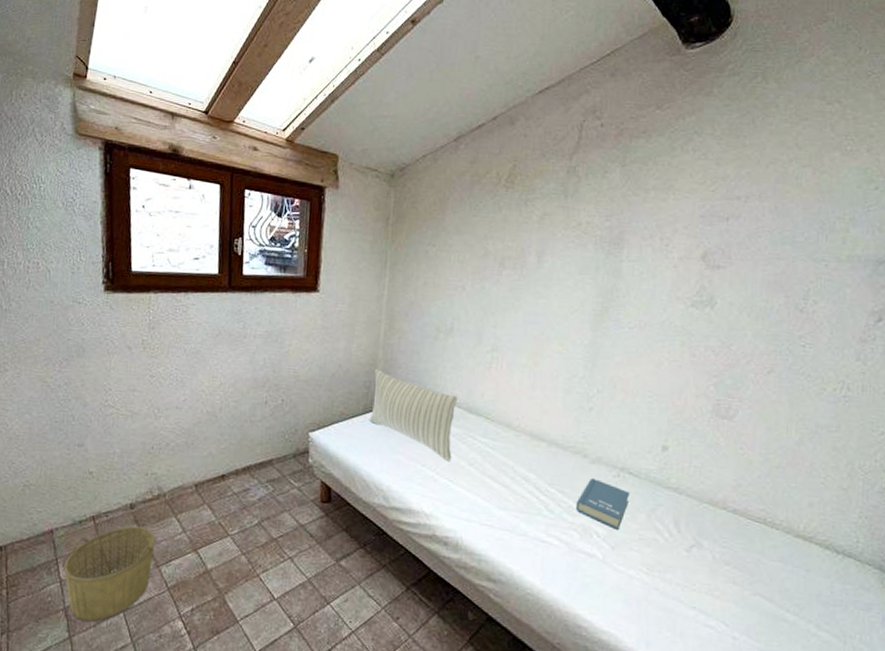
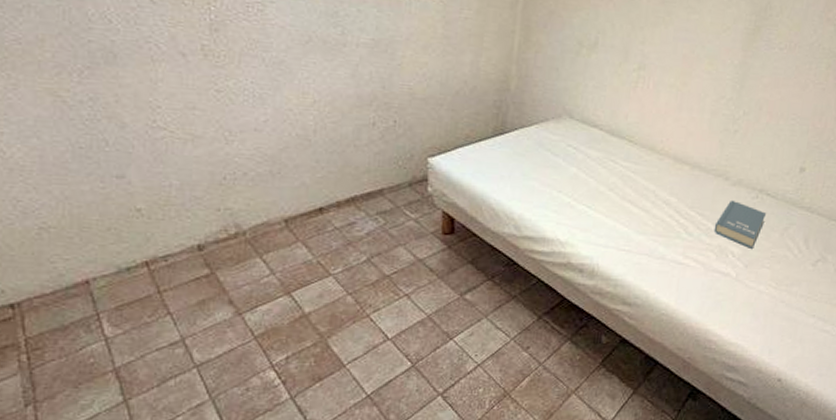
basket: present [63,526,156,622] -> none [109,271,235,381]
pillow: present [369,368,458,461] -> none [499,85,600,187]

